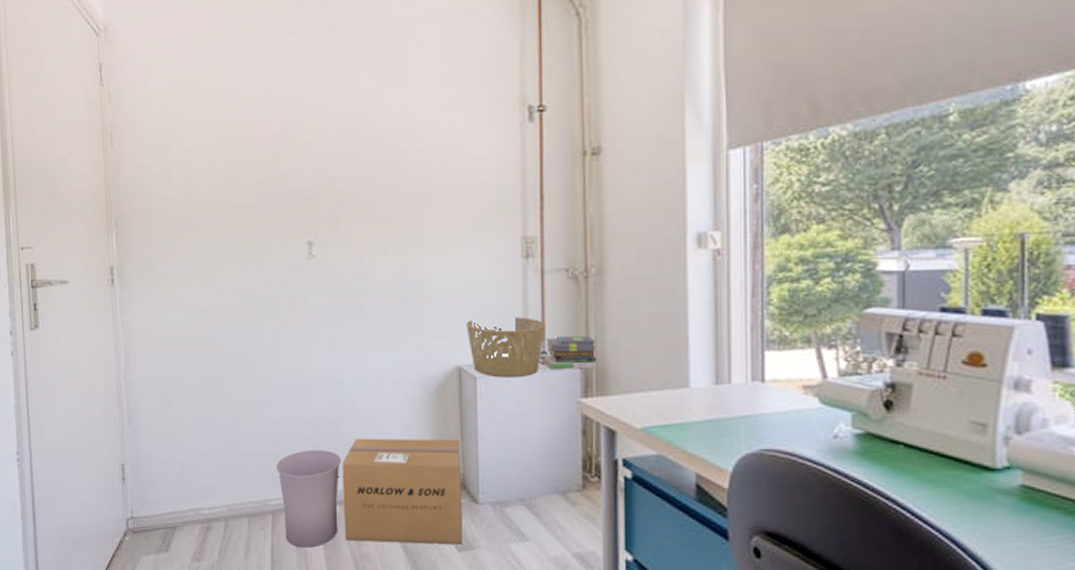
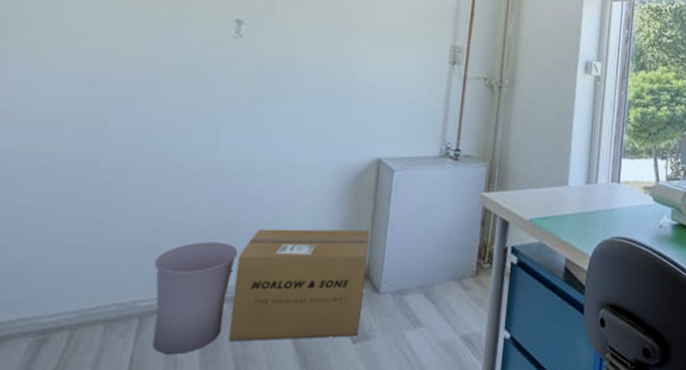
basket: present [466,316,545,378] -> none [390,115,462,172]
books: present [541,336,597,369] -> none [454,137,501,167]

